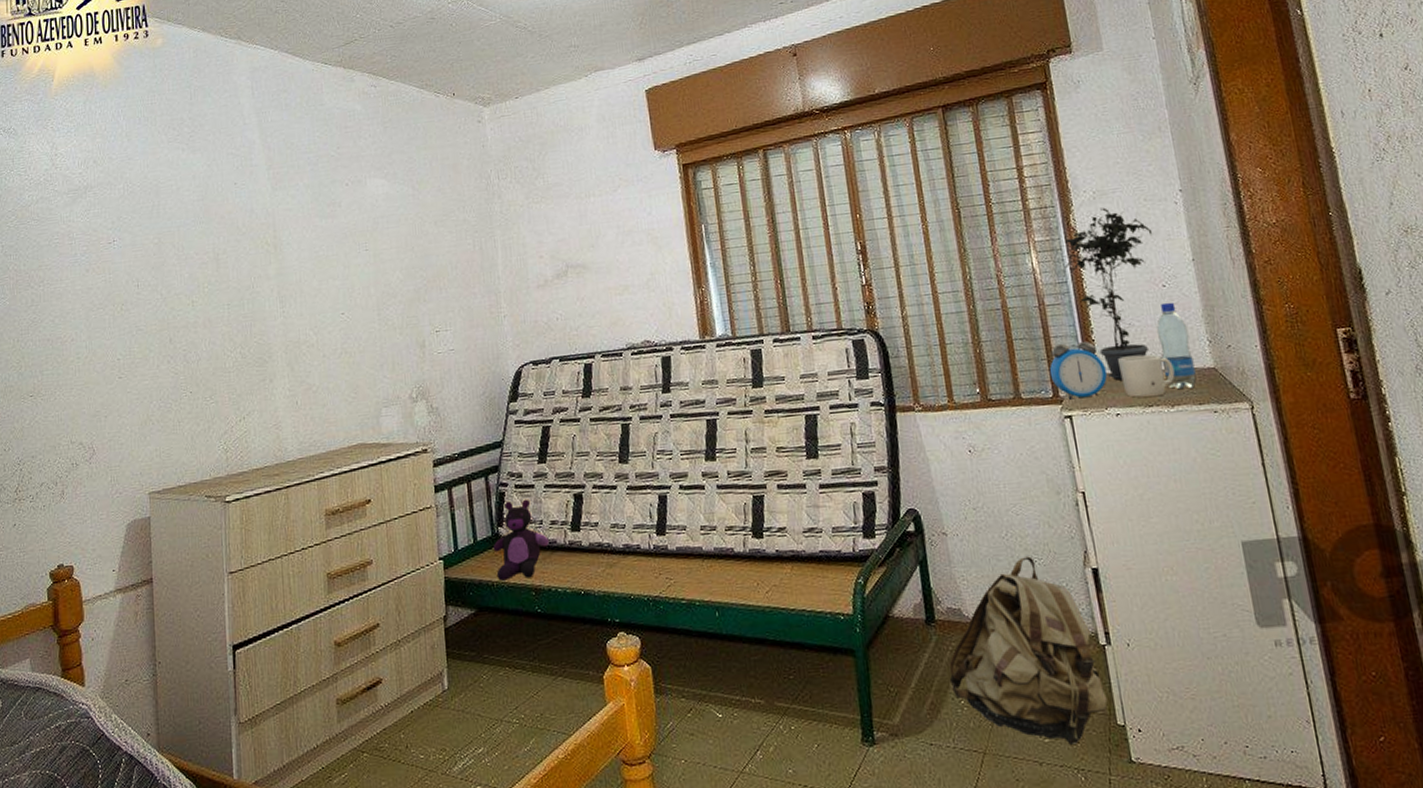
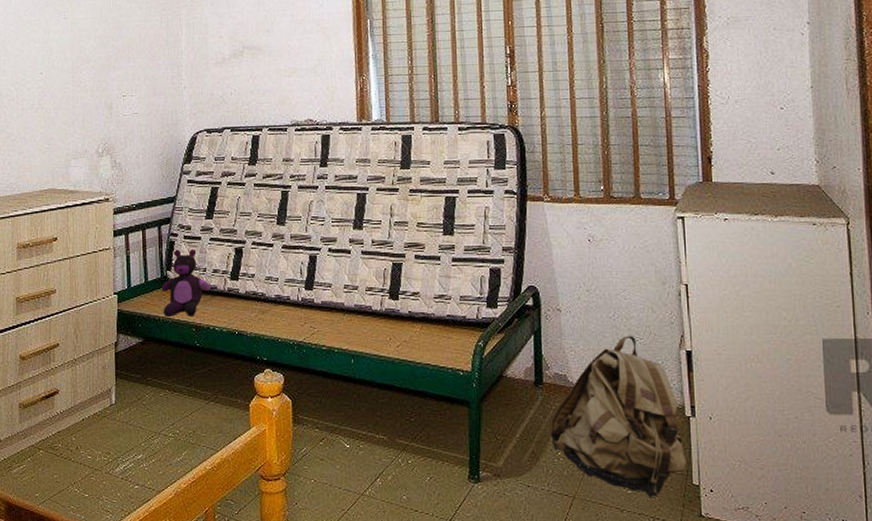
alarm clock: present [1049,342,1108,399] -> none [668,152,721,203]
potted plant: present [1063,207,1153,381] -> none [692,33,778,189]
mug: present [1118,354,1175,398] -> none [732,168,782,207]
bottle: present [1157,302,1197,390] -> none [771,123,801,202]

